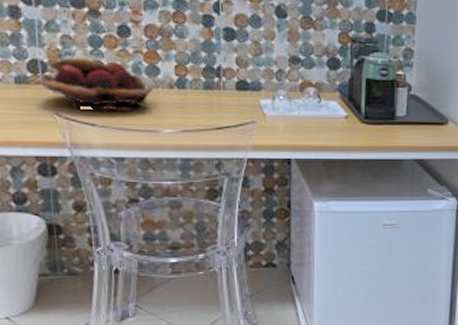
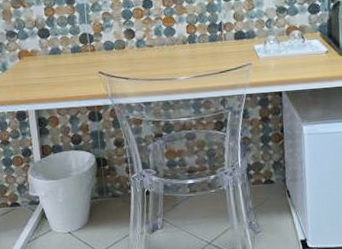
fruit basket: present [37,57,153,112] -> none [87,27,171,67]

